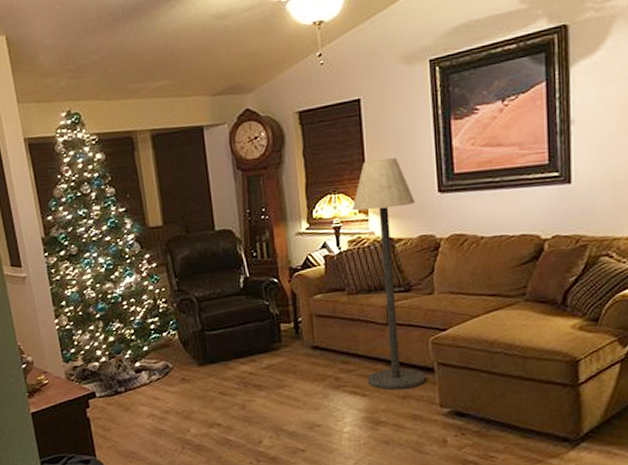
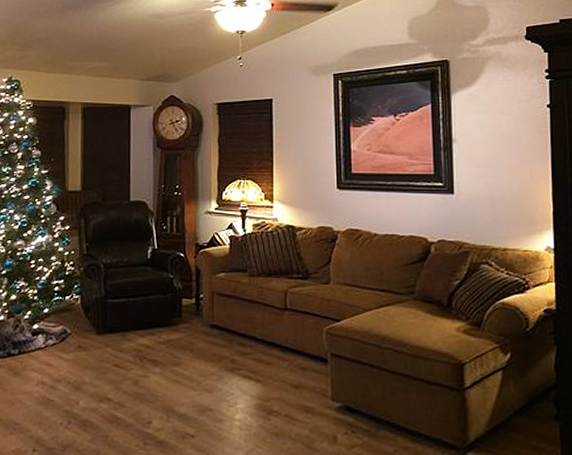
floor lamp: present [352,158,426,390] -> none [259,153,319,378]

